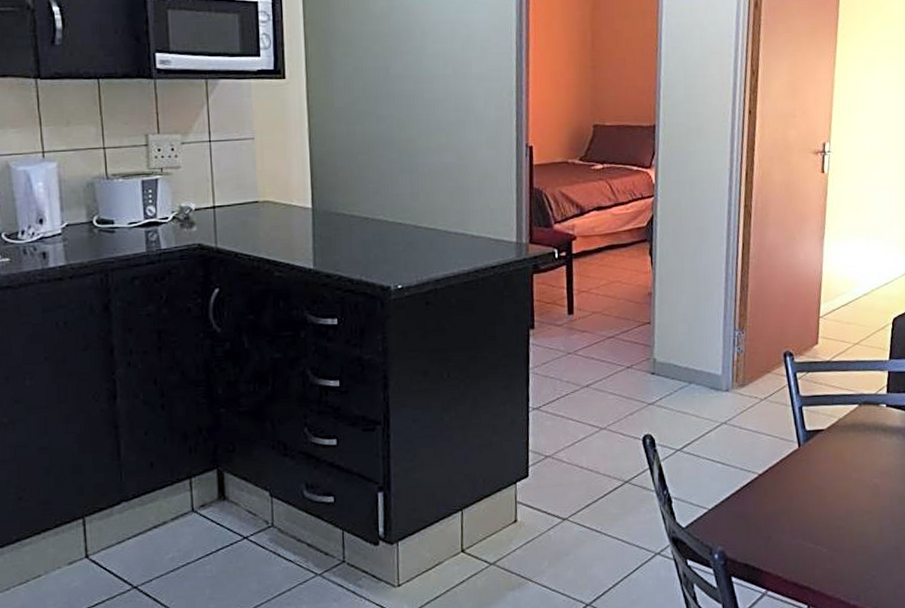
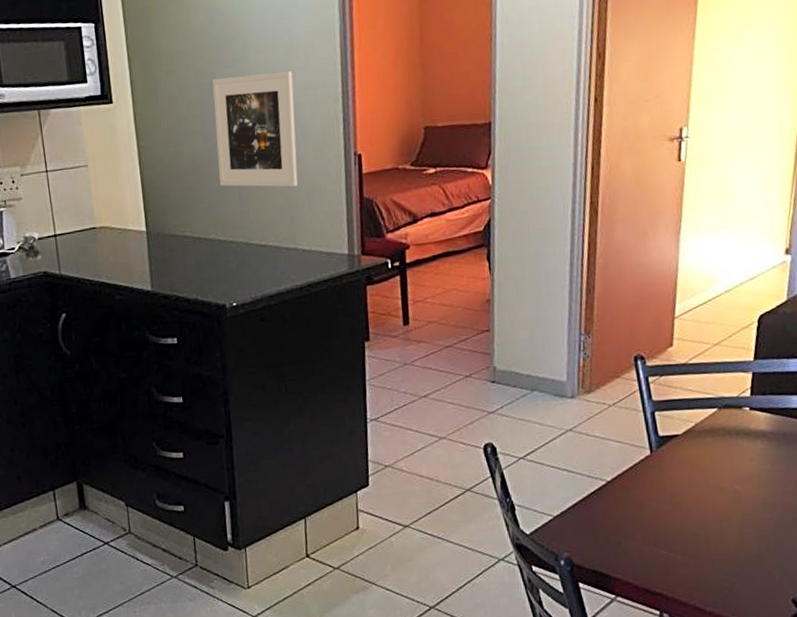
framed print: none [389,62,470,173] -> present [212,70,298,187]

